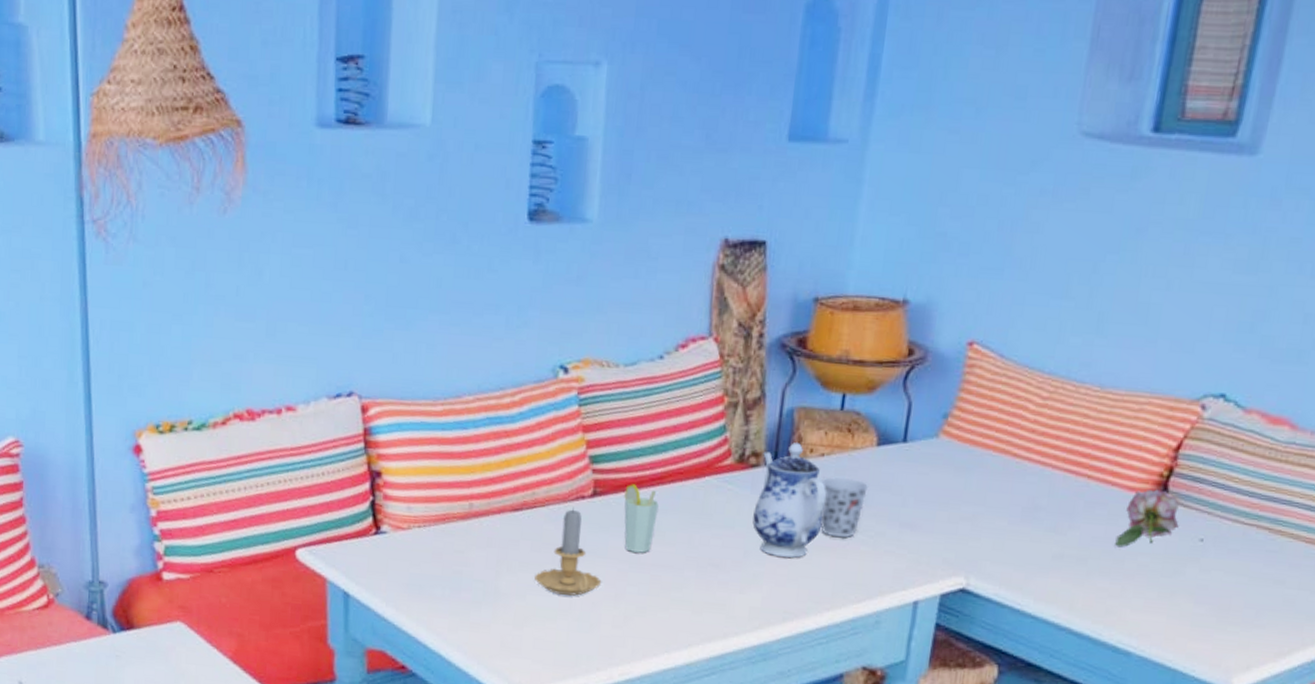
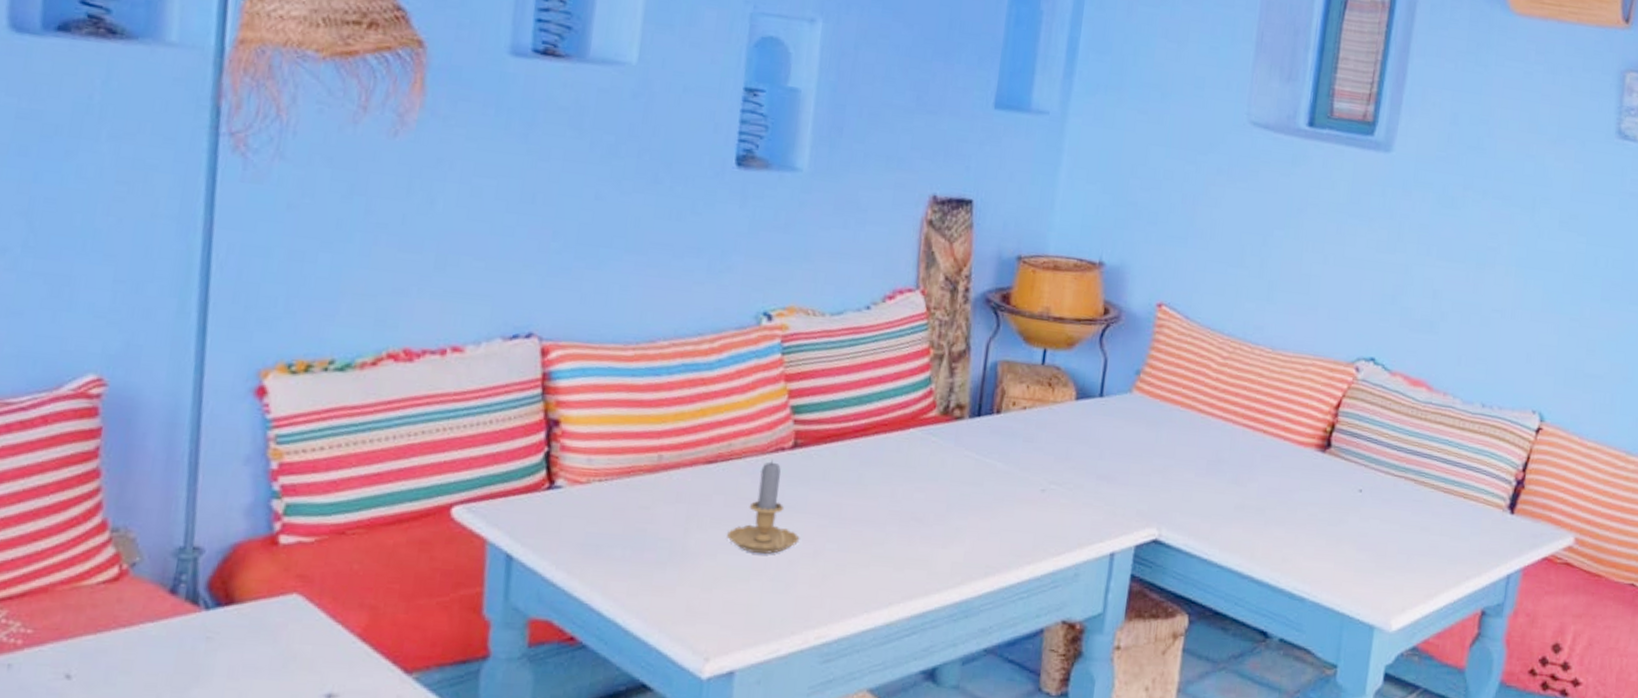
cup: present [624,484,659,553] -> none [825,435,862,508]
teapot: present [752,443,827,558] -> none [956,396,1029,511]
cup: present [820,477,868,538] -> none [1022,430,1067,491]
flower: present [1115,489,1179,548] -> none [1288,443,1341,499]

